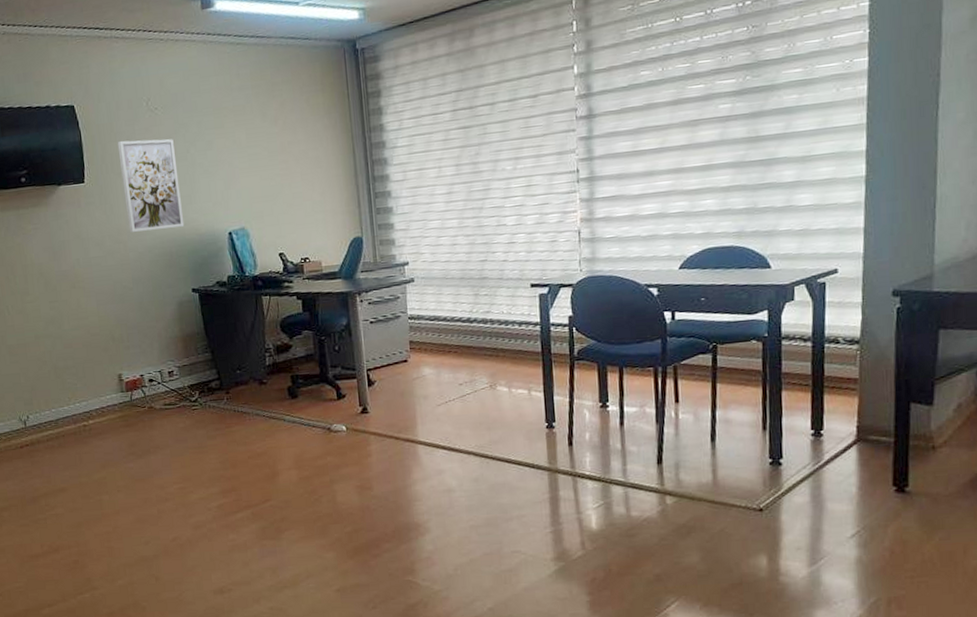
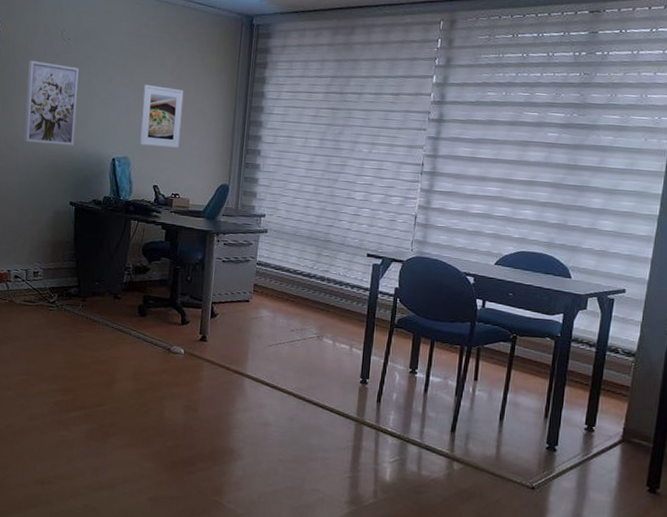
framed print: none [248,140,300,211] -> present [139,84,184,149]

